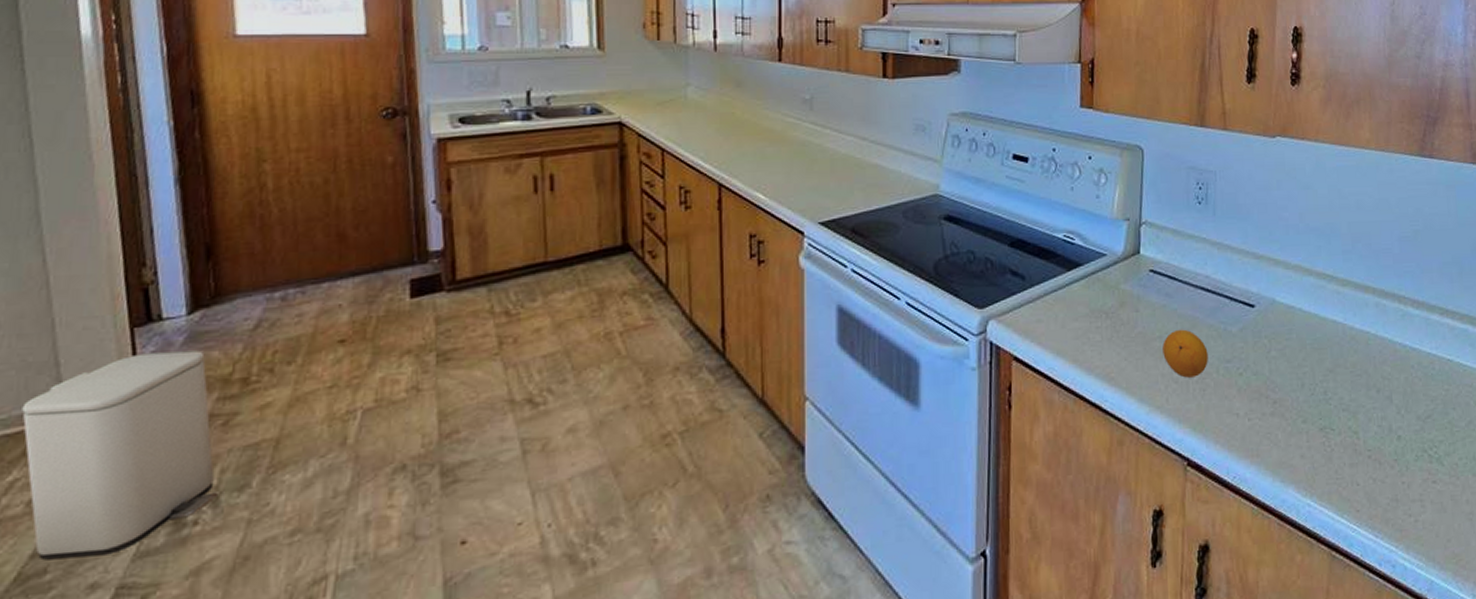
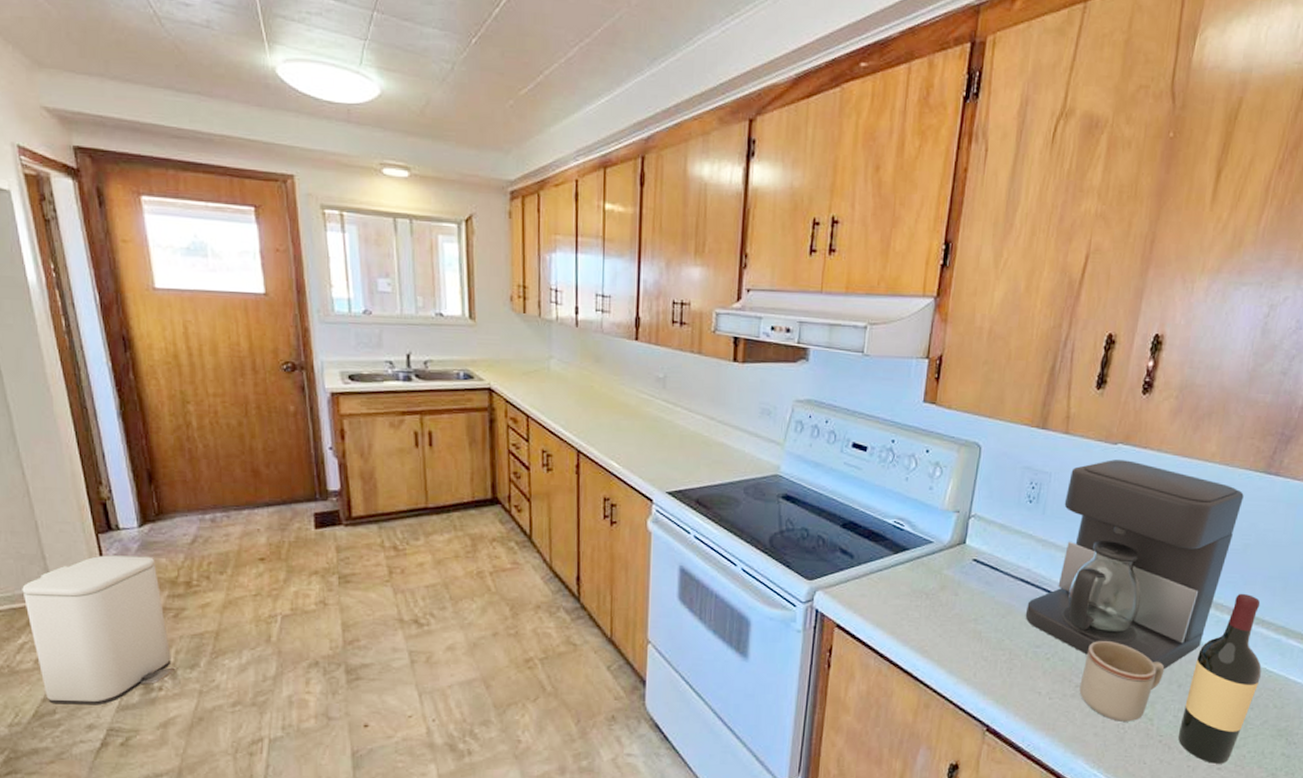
fruit: present [1162,329,1208,378] -> none [976,614,1019,657]
coffee maker: none [1210,153,1405,374] -> present [1025,460,1244,670]
mug: none [1277,348,1360,439] -> present [1079,641,1165,722]
wine bottle: none [1386,282,1456,477] -> present [1177,593,1262,764]

